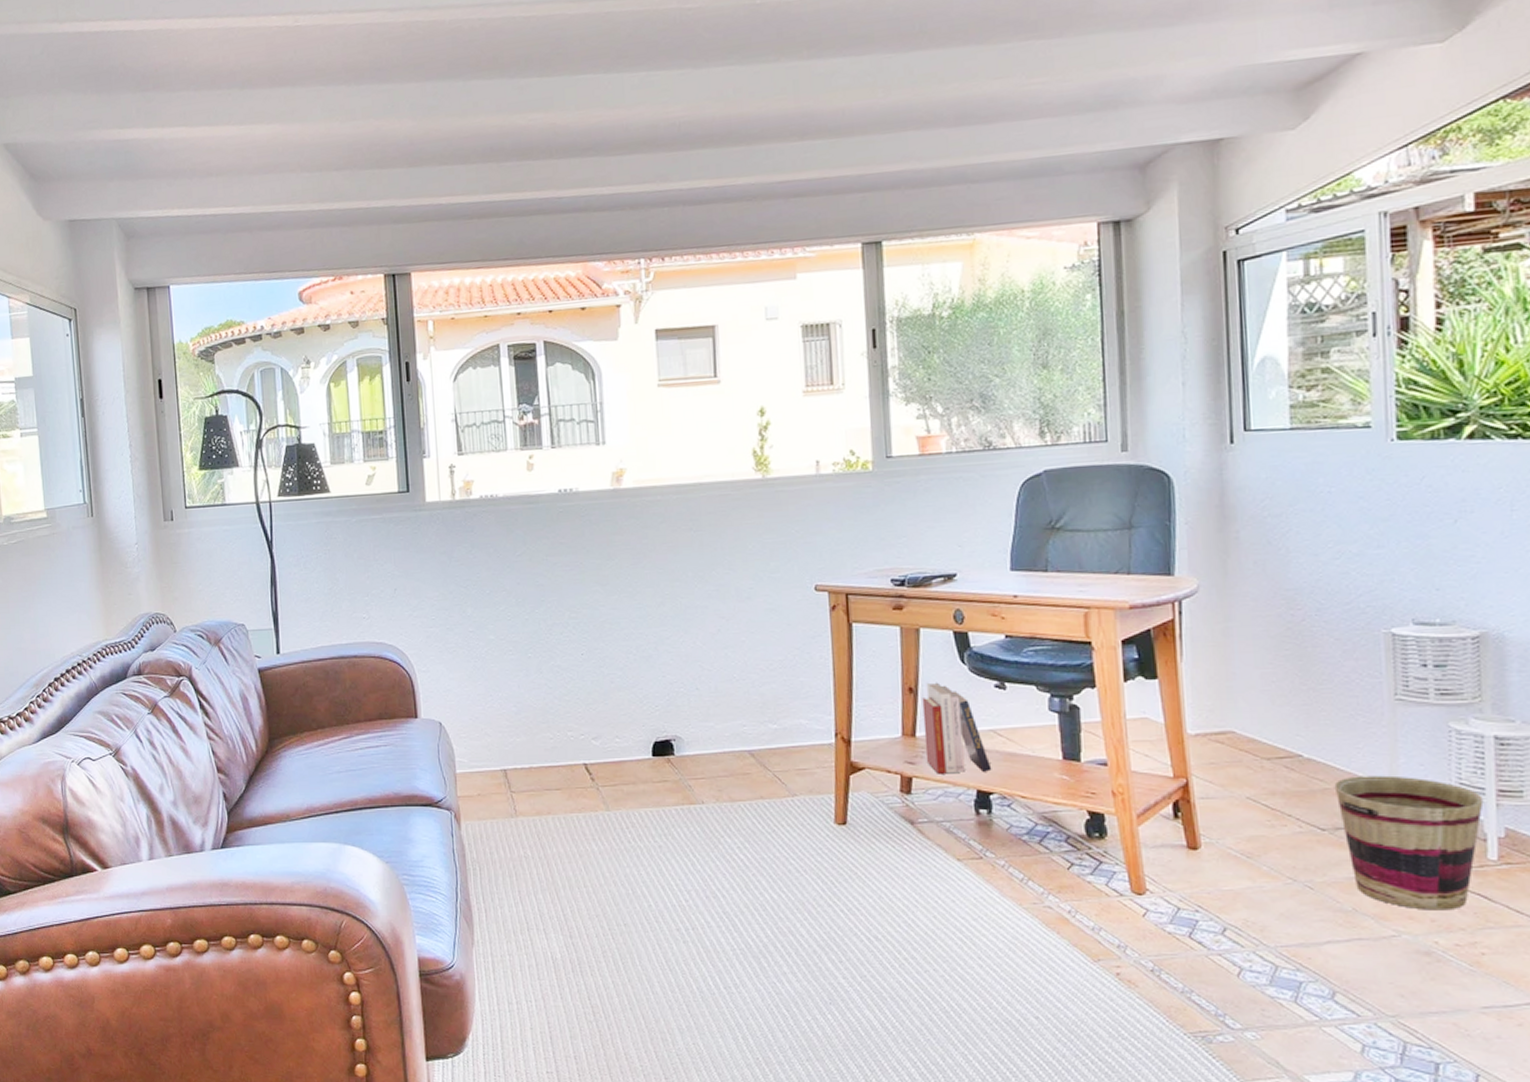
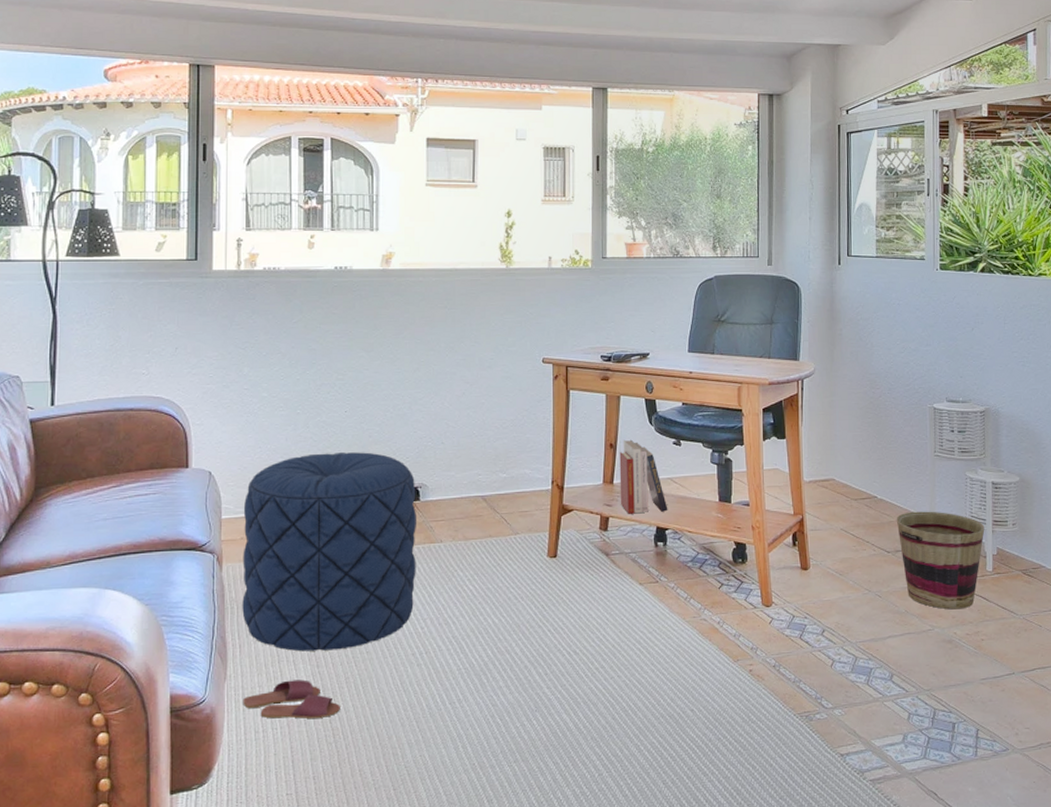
pouf: none [478,700,676,920] -> present [242,452,417,652]
slippers: none [493,950,599,993] -> present [243,680,340,719]

